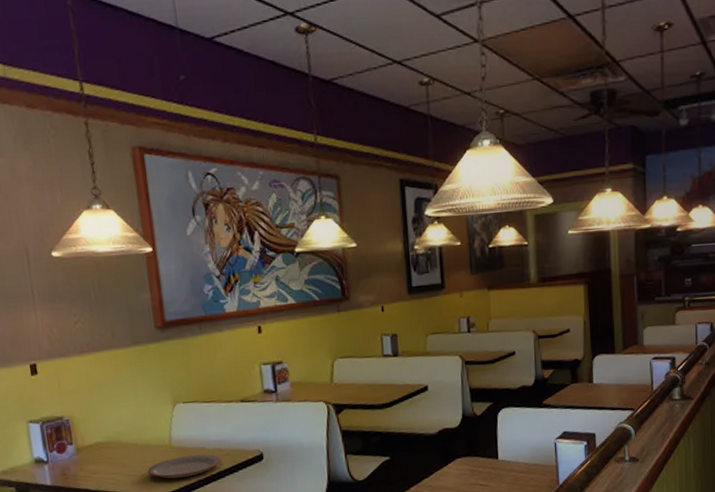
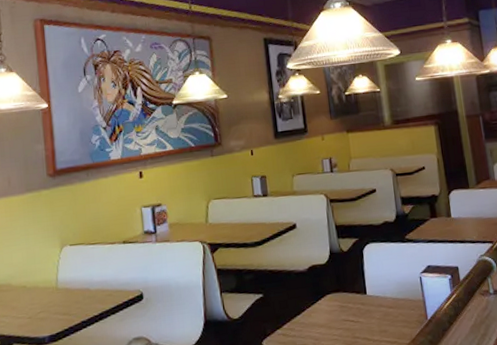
plate: present [147,454,222,479] -> none [34,295,104,321]

